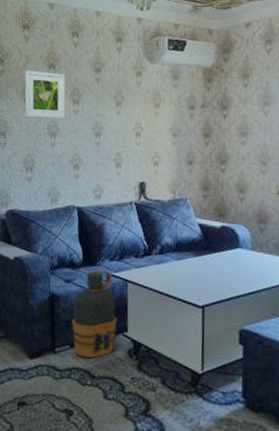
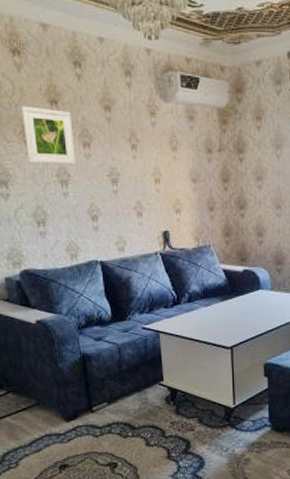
water bottle: present [72,269,118,358] -> none [106,323,154,412]

